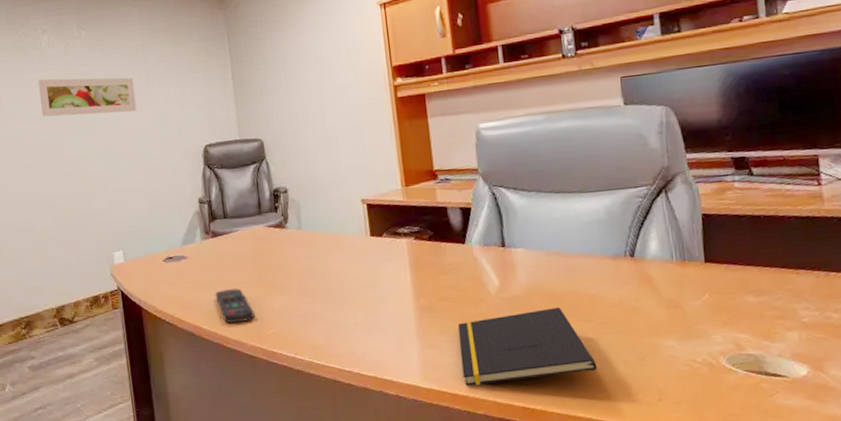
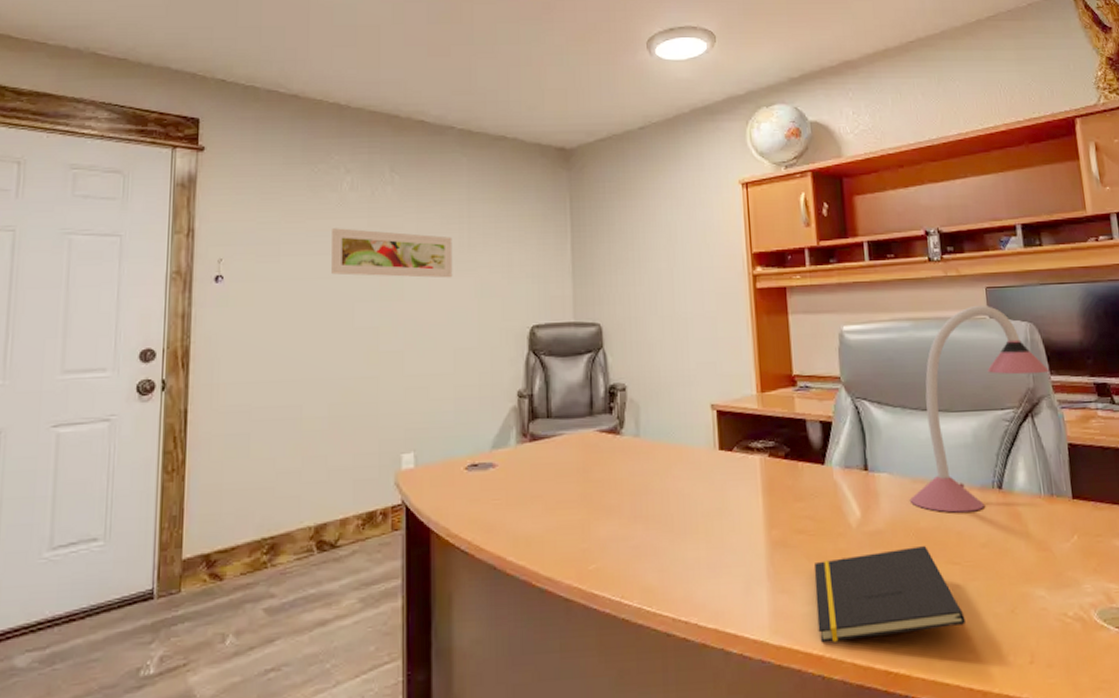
remote control: present [215,288,254,323] -> none [528,509,574,554]
desk lamp: none [544,94,684,279] -> present [909,306,1049,513]

